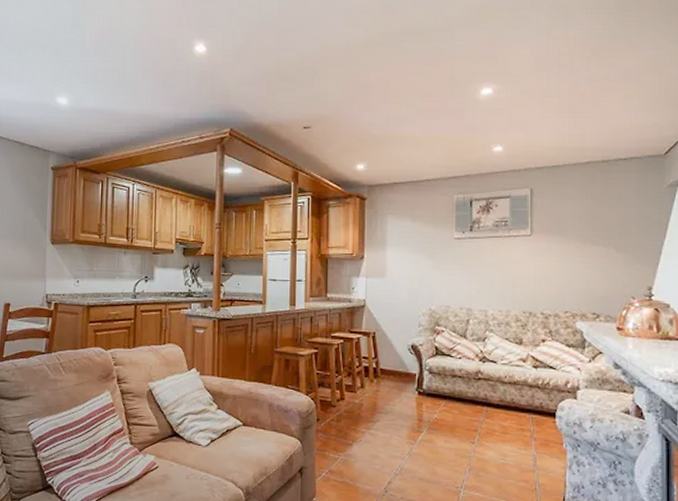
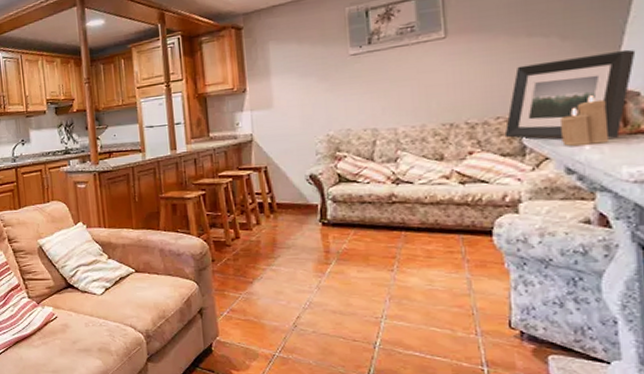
picture frame: none [570,267,668,341] -> present [504,49,636,139]
candle: none [612,302,647,345] -> present [561,96,610,146]

